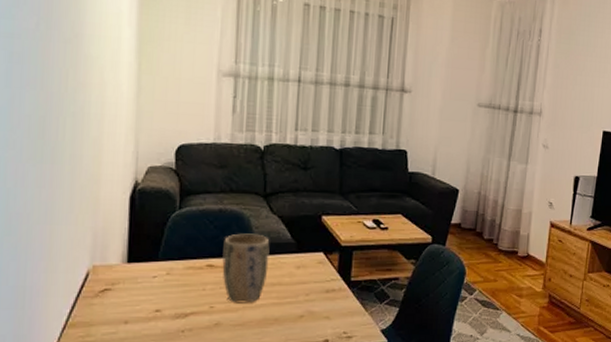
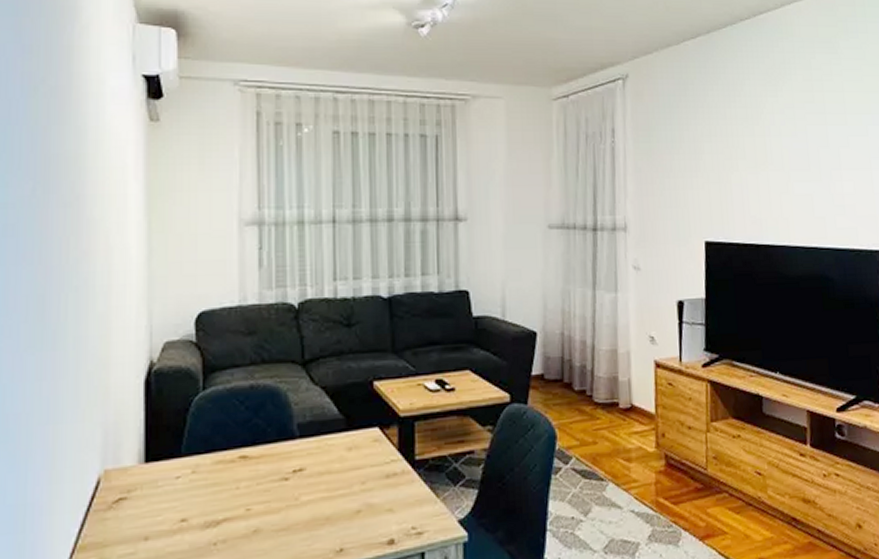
plant pot: present [222,233,270,303] -> none [258,411,314,502]

